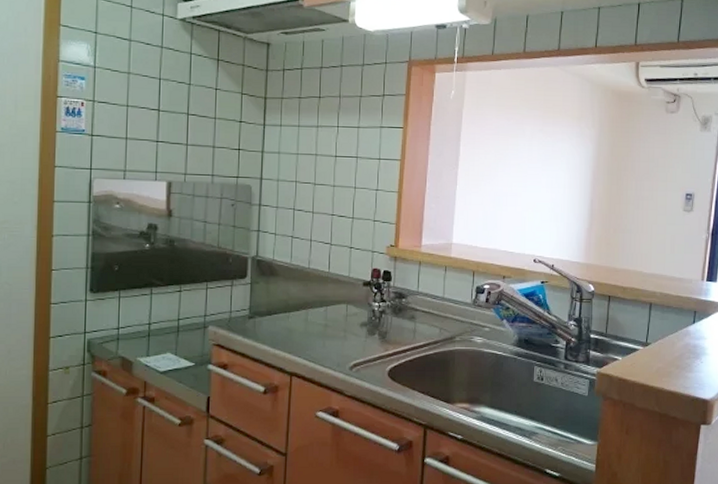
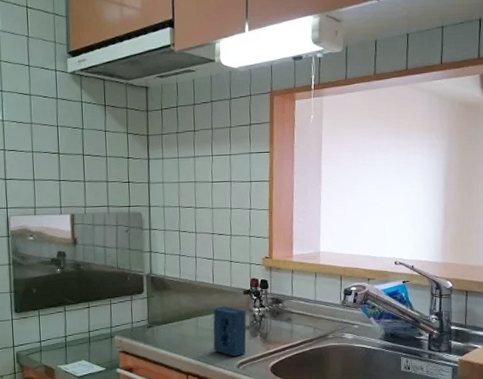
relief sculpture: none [324,298,364,357] -> present [213,306,247,356]

